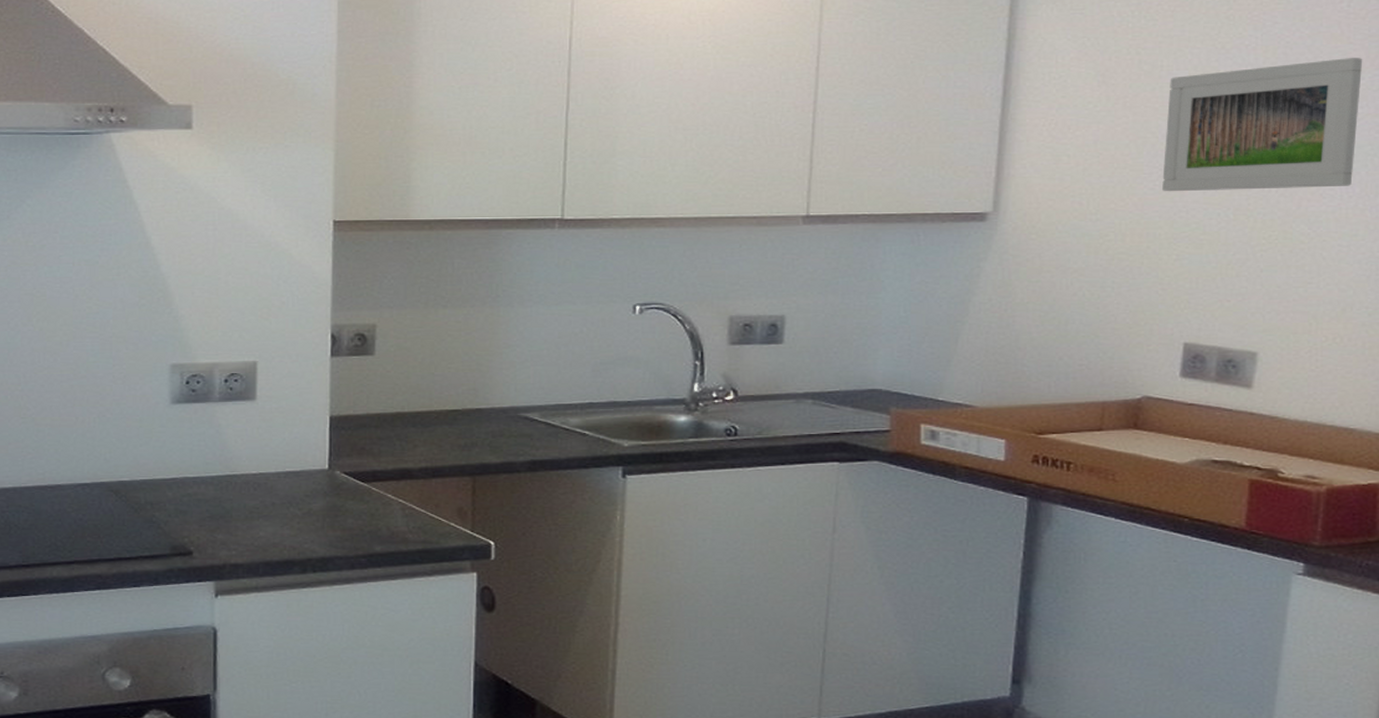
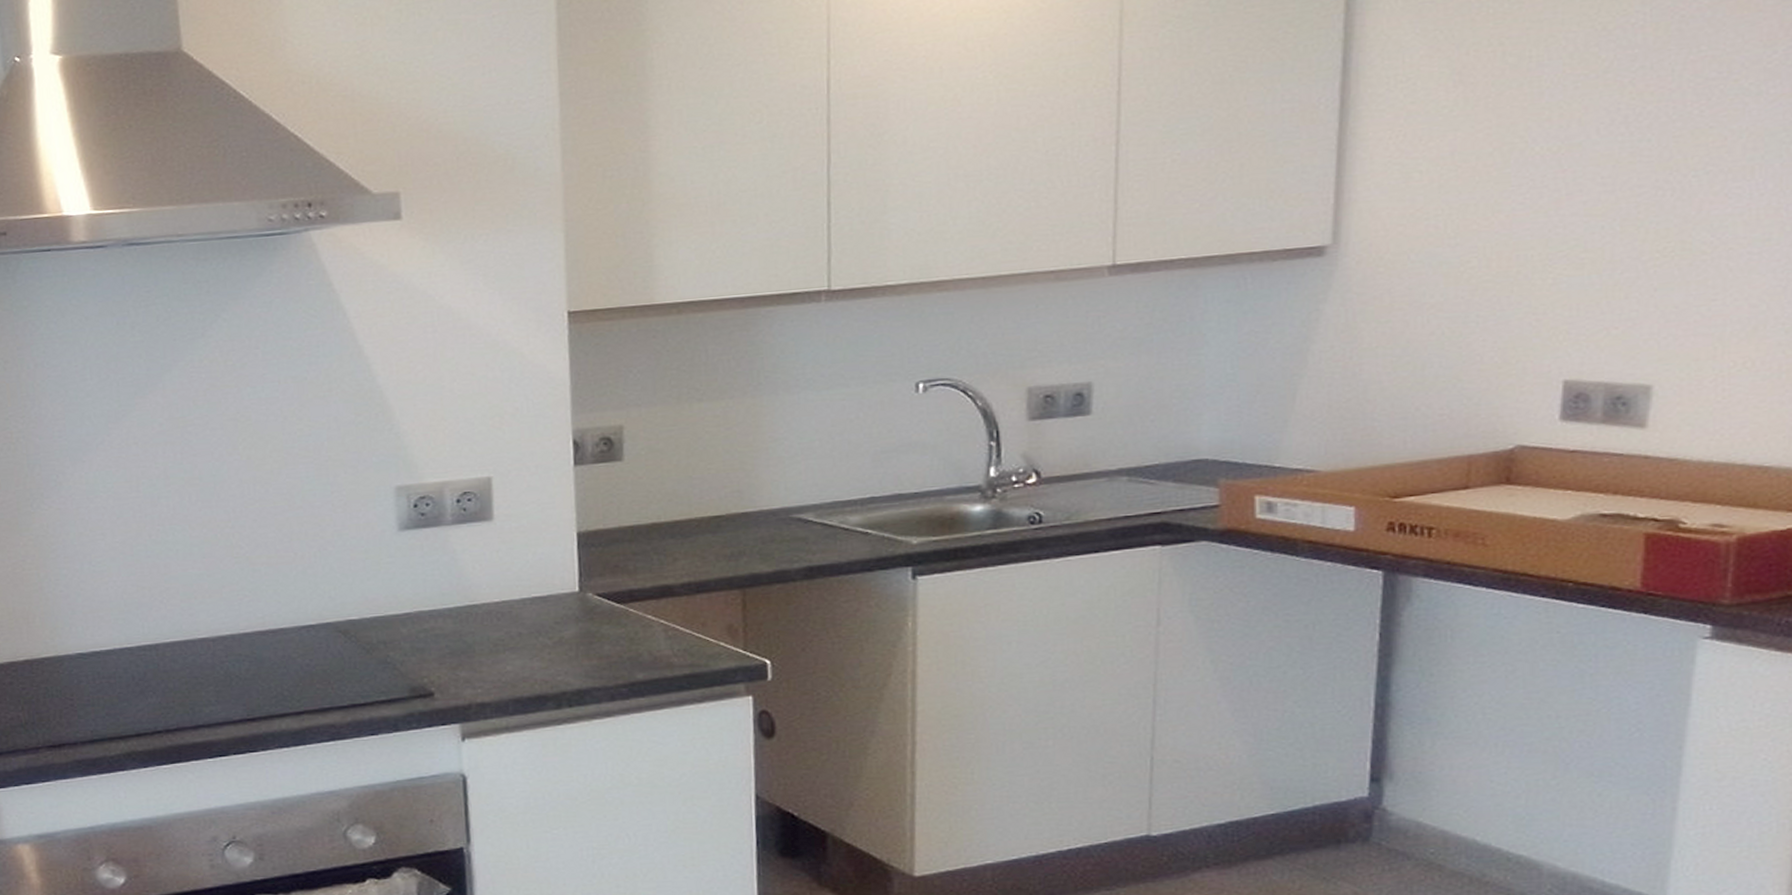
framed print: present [1162,58,1363,192] -> none [1534,27,1775,206]

